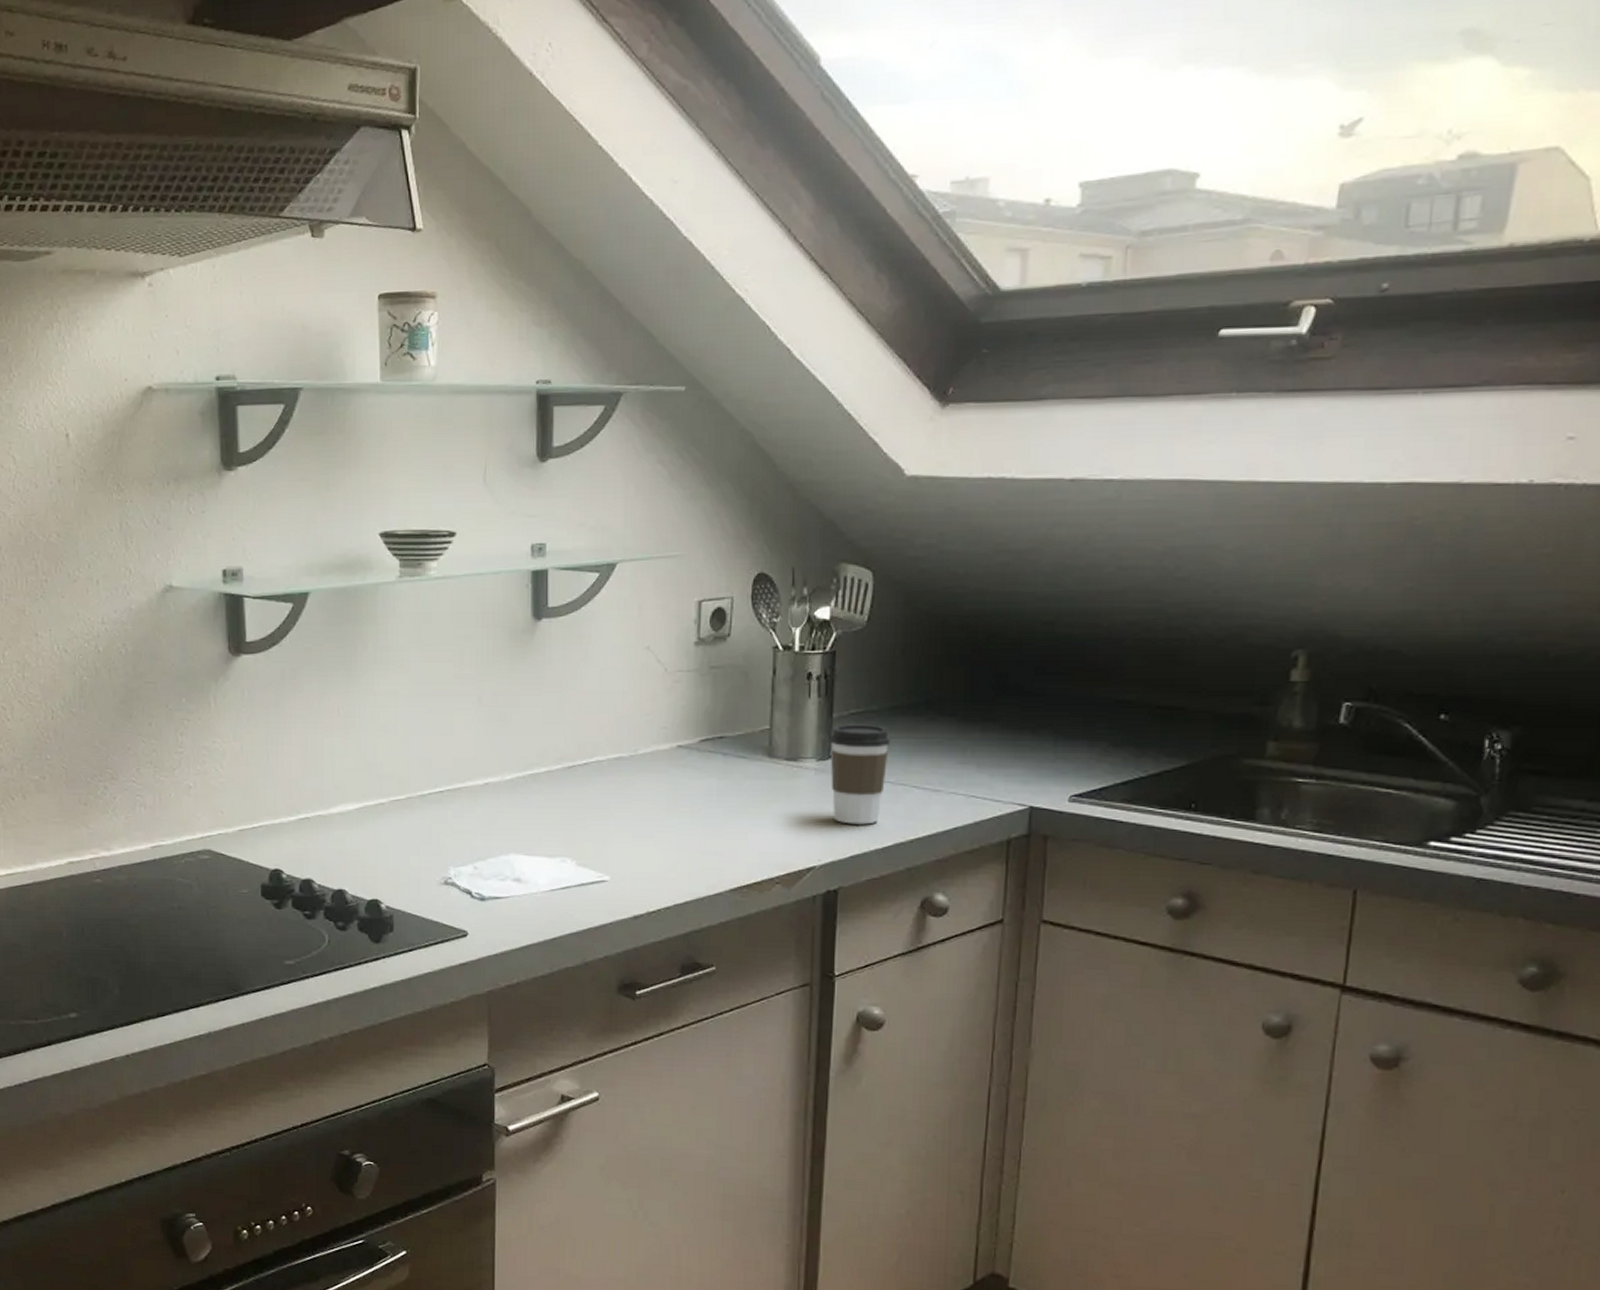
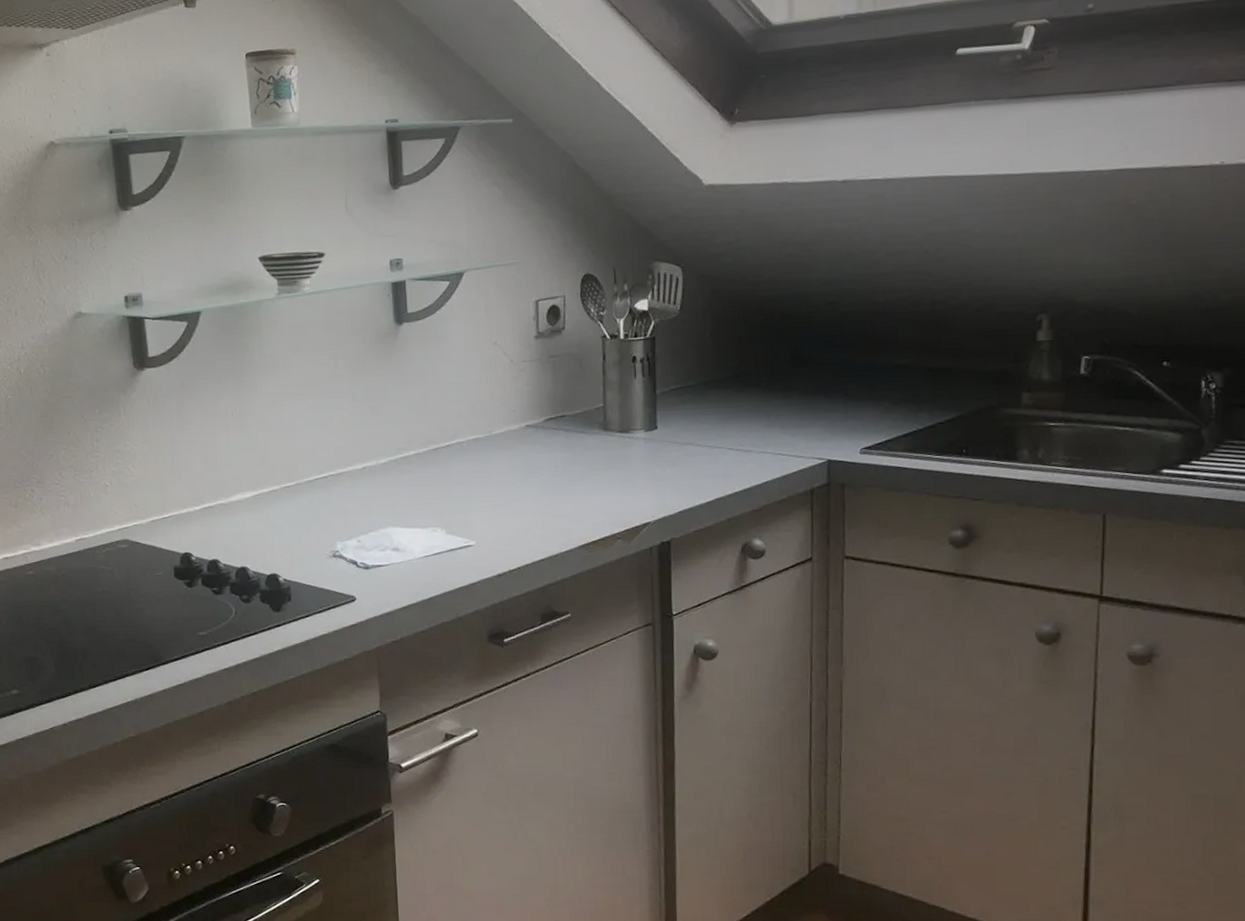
coffee cup: present [829,724,891,825] -> none [654,398,707,484]

